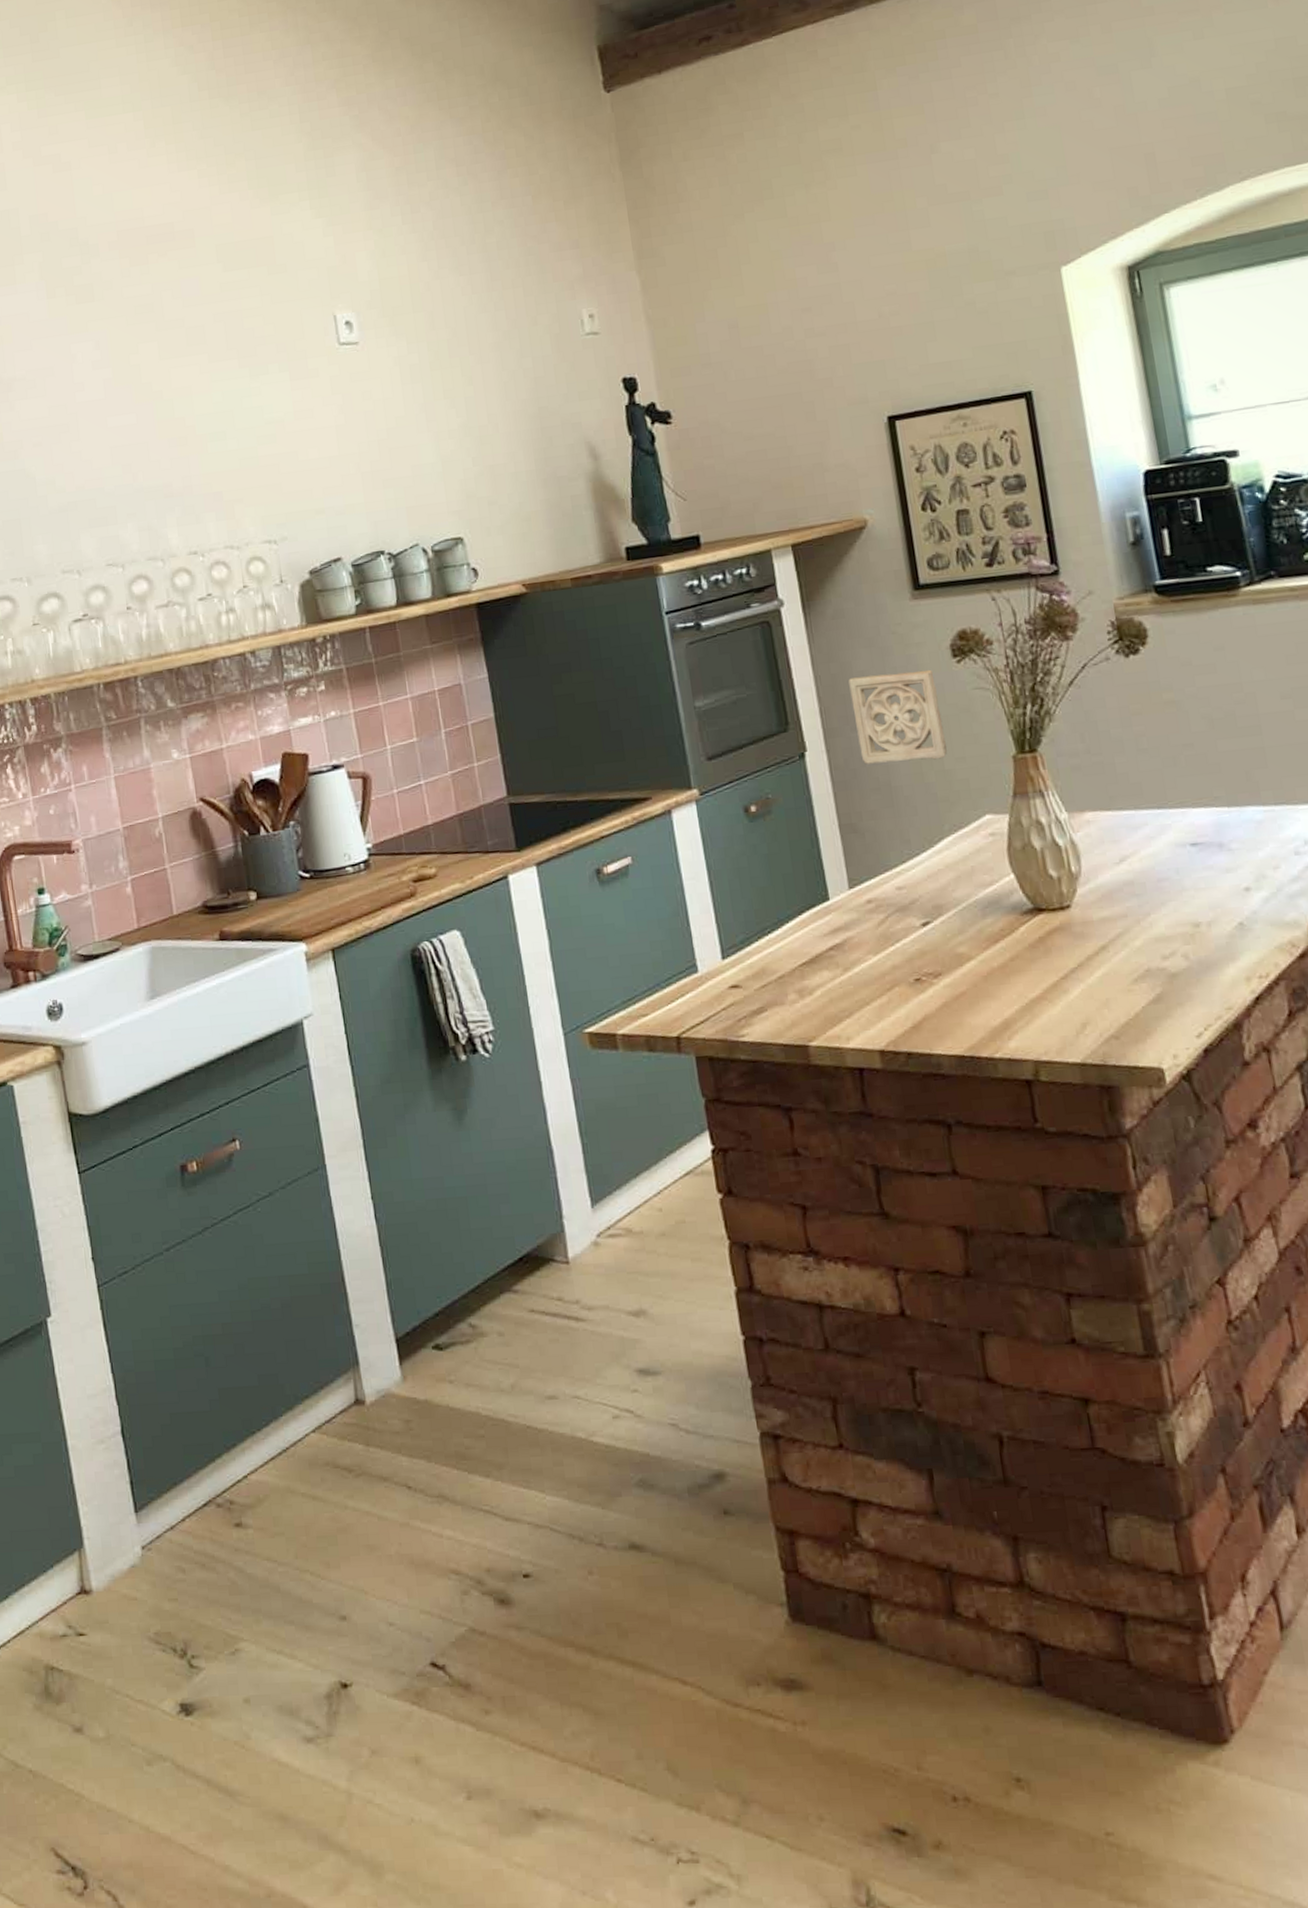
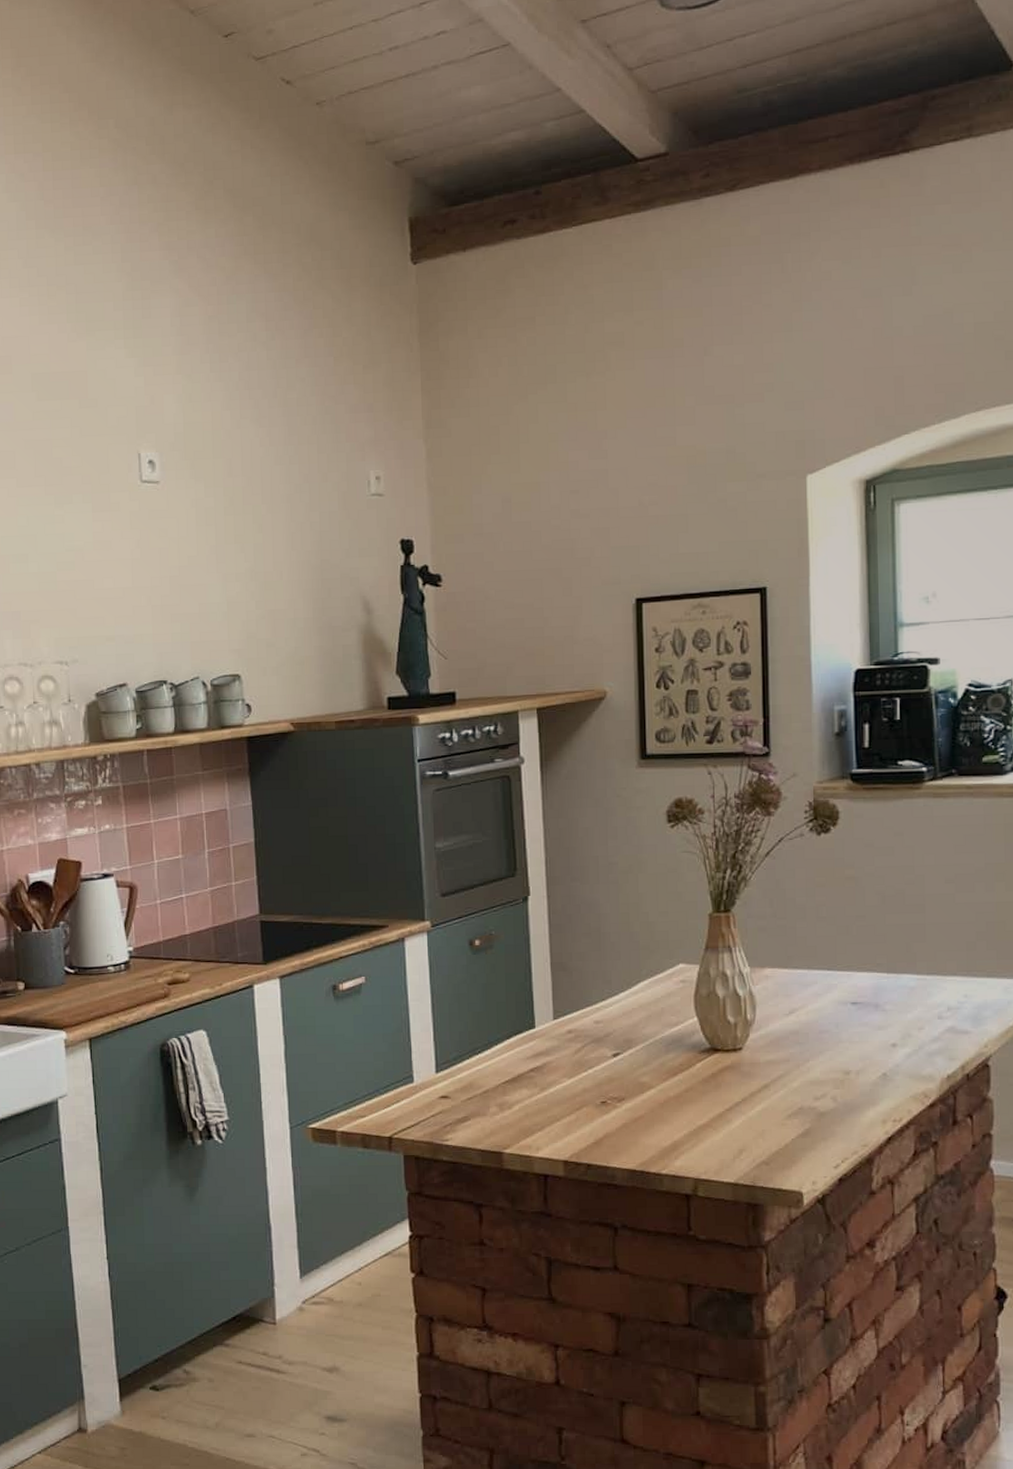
wall ornament: present [848,669,947,765] -> none [574,831,653,912]

